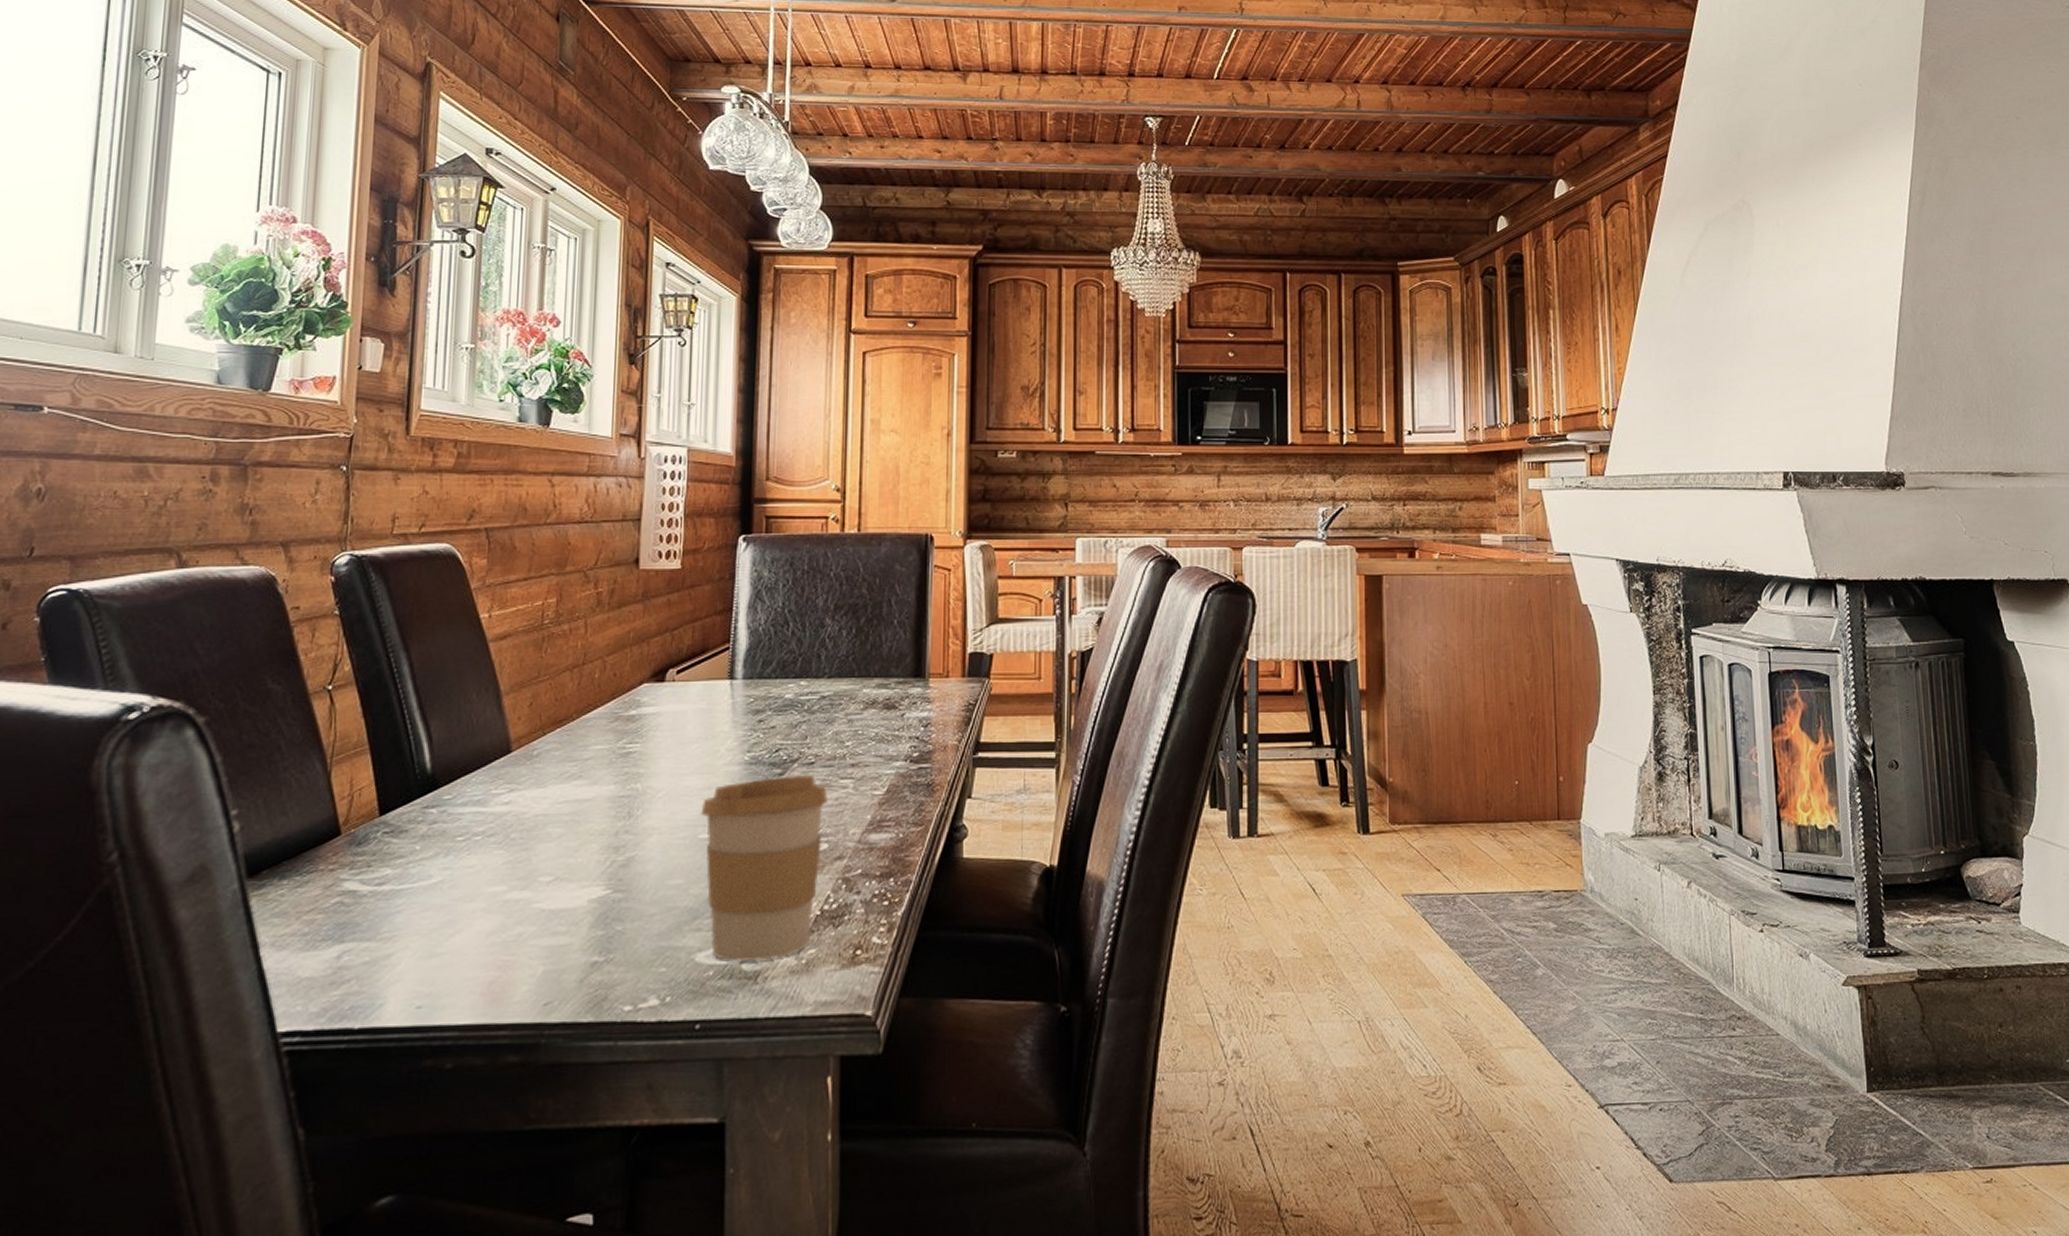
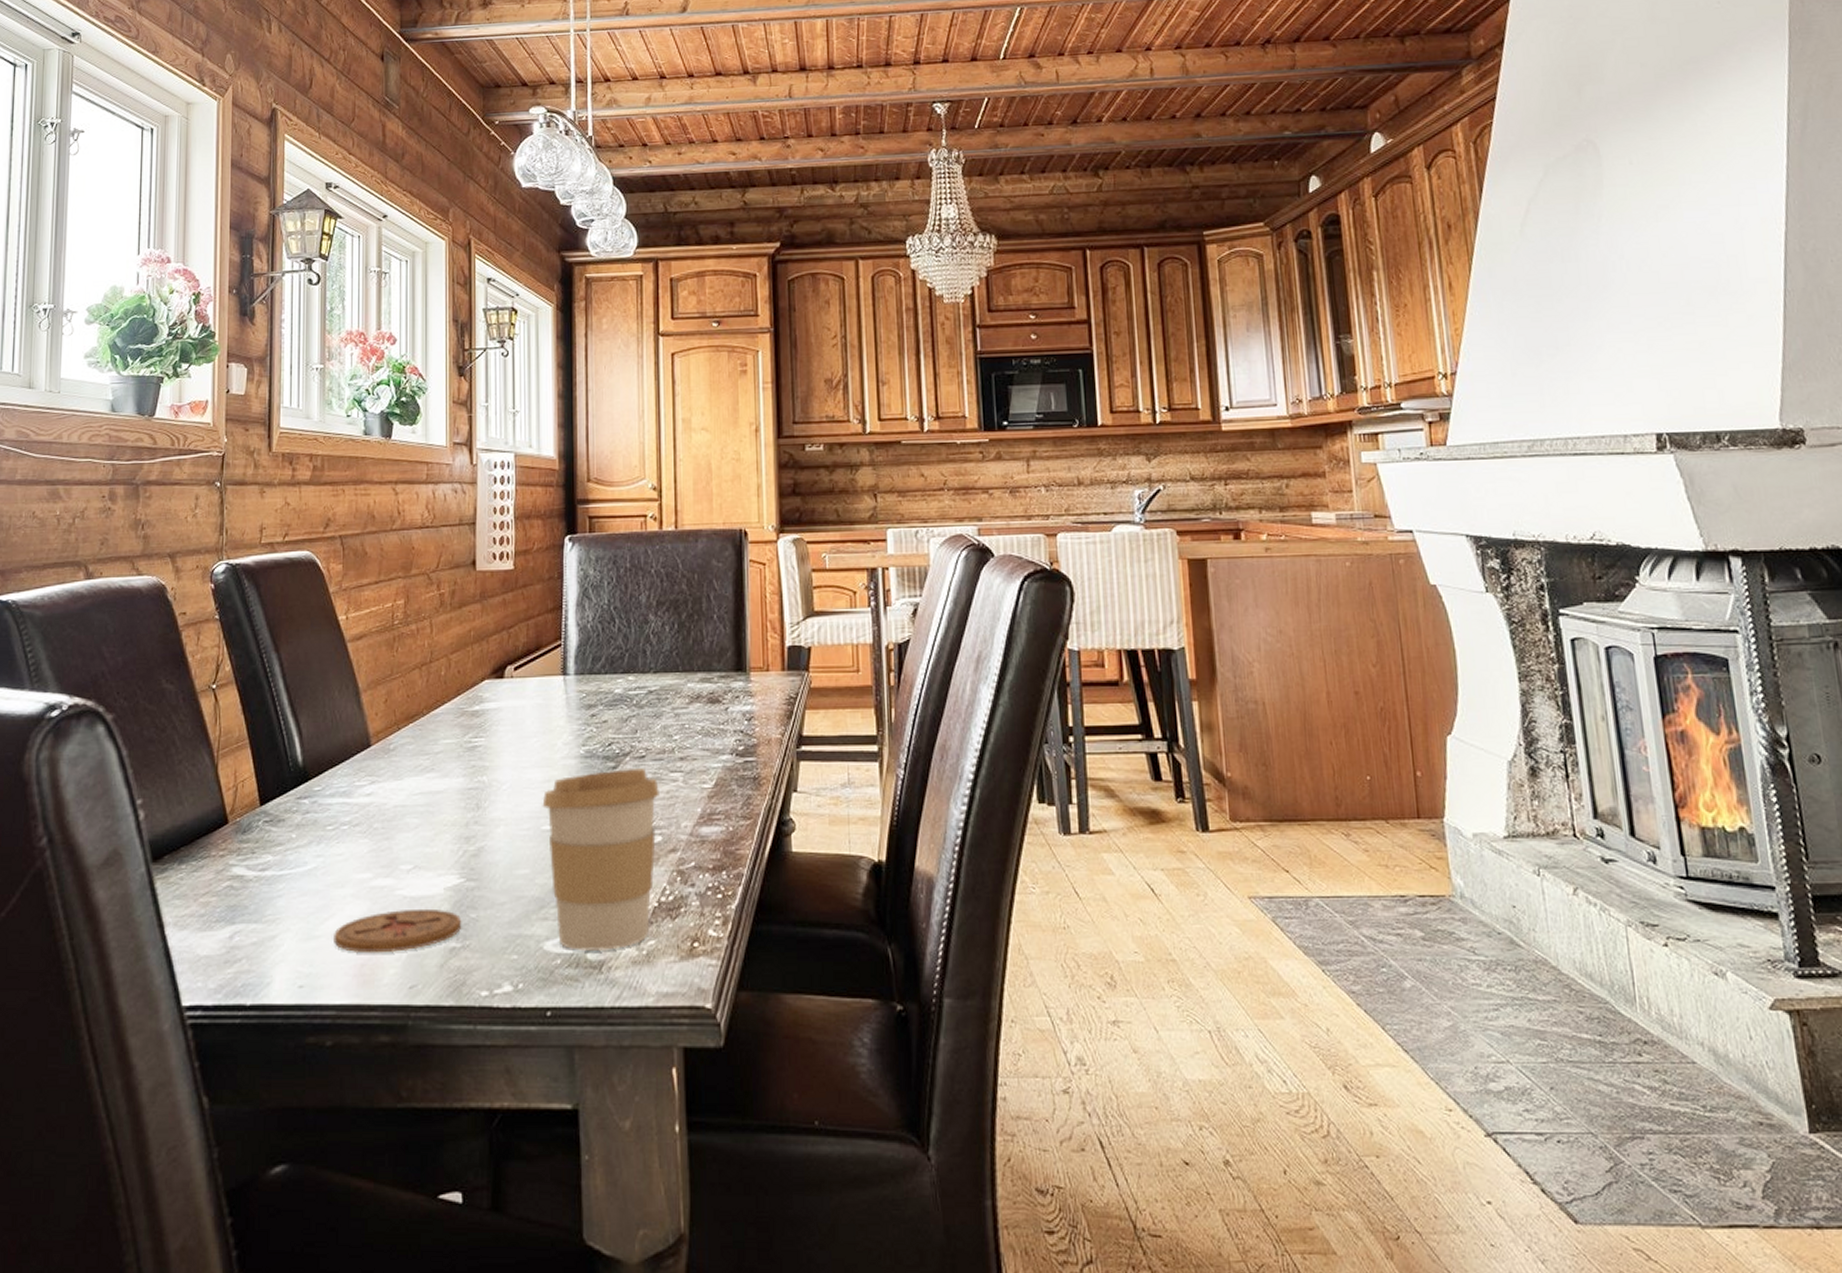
coaster: none [459,921,607,970] -> present [334,908,462,954]

